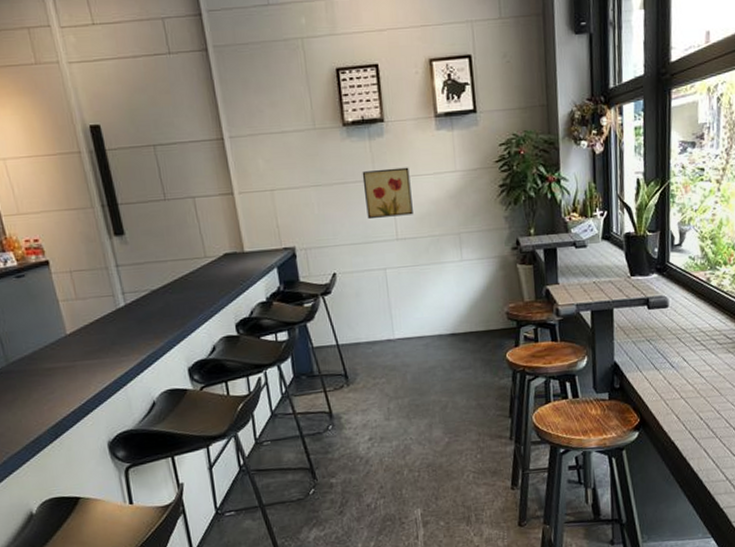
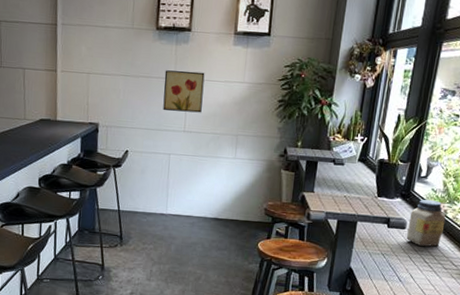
jar: none [670,269,711,325] -> present [407,199,446,247]

